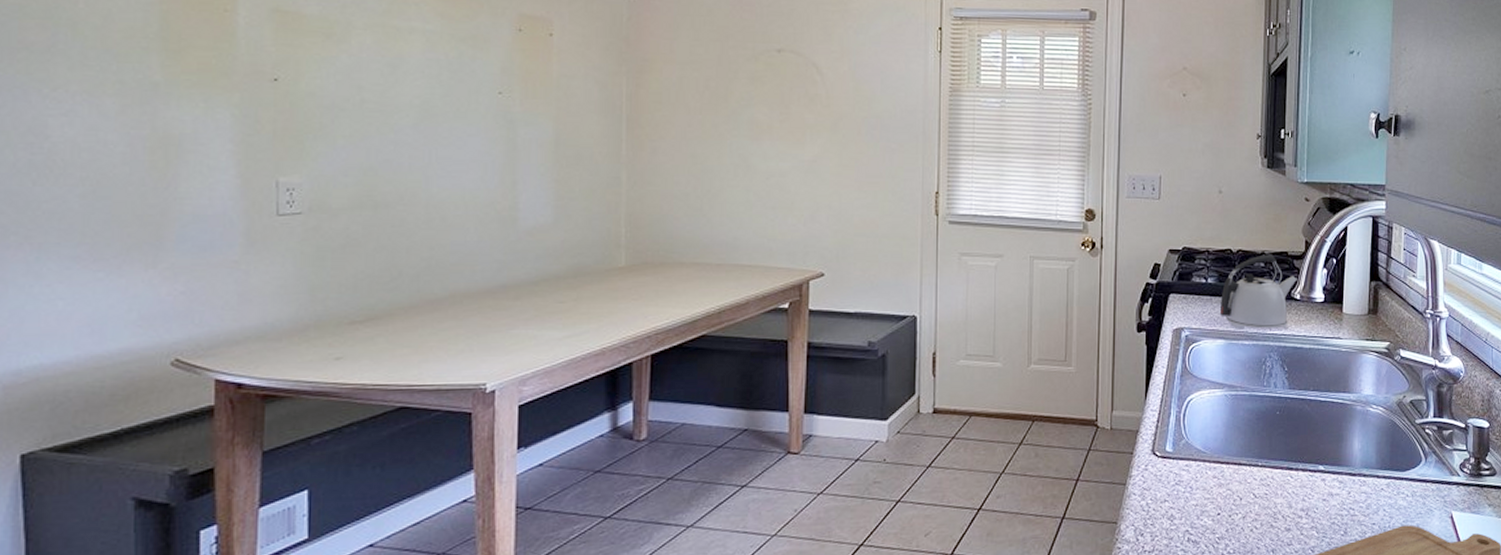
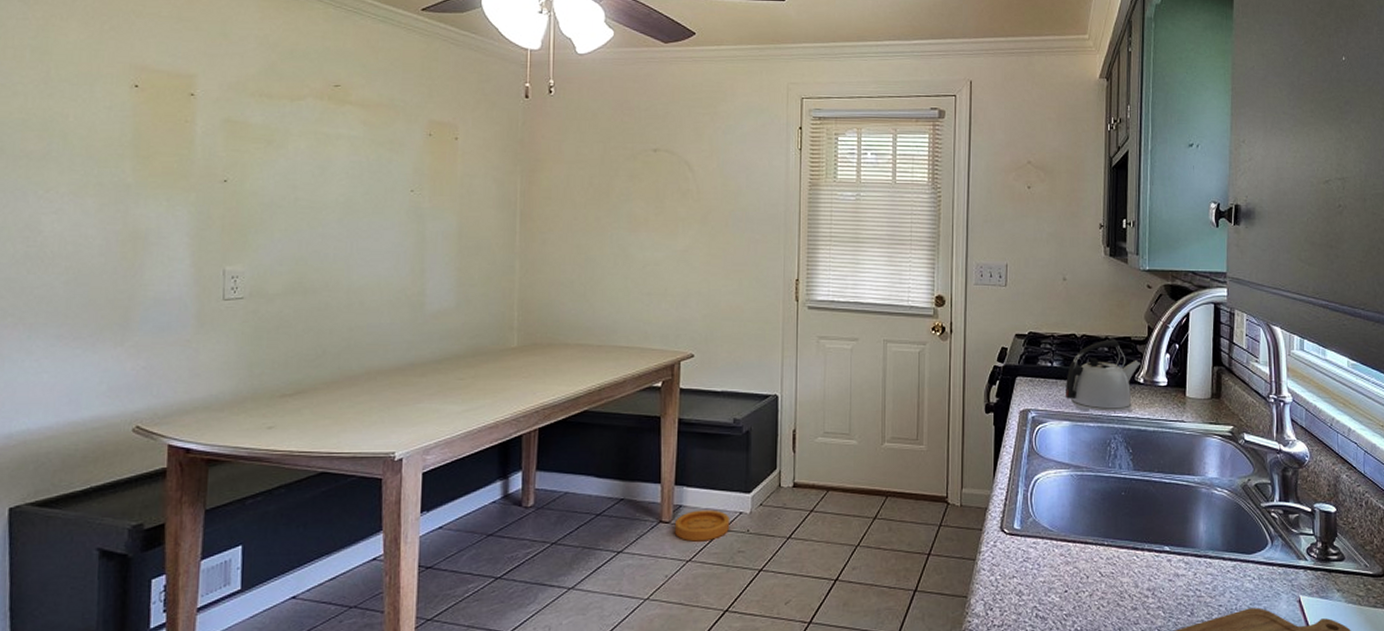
pet bowl: none [804,438,865,473] -> present [674,509,730,542]

